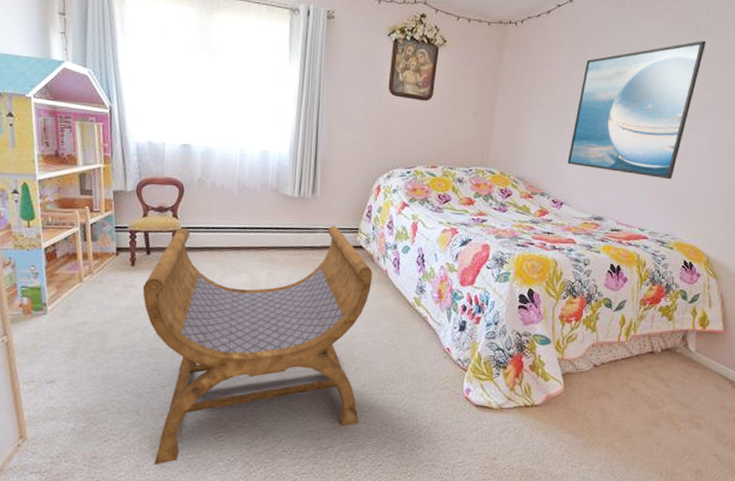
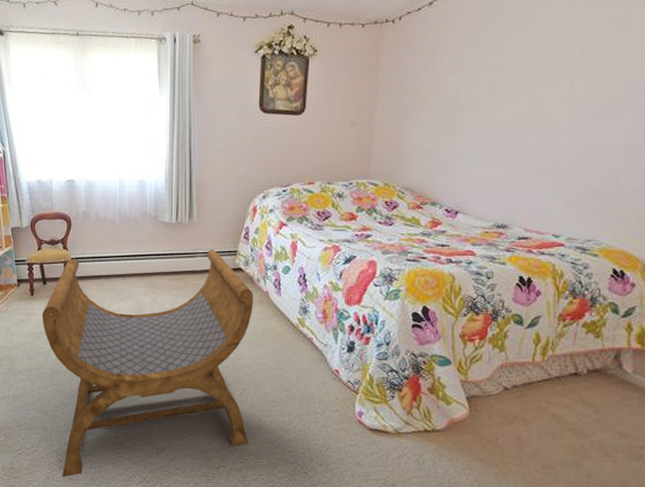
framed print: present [567,40,707,180] -> none [461,10,632,177]

